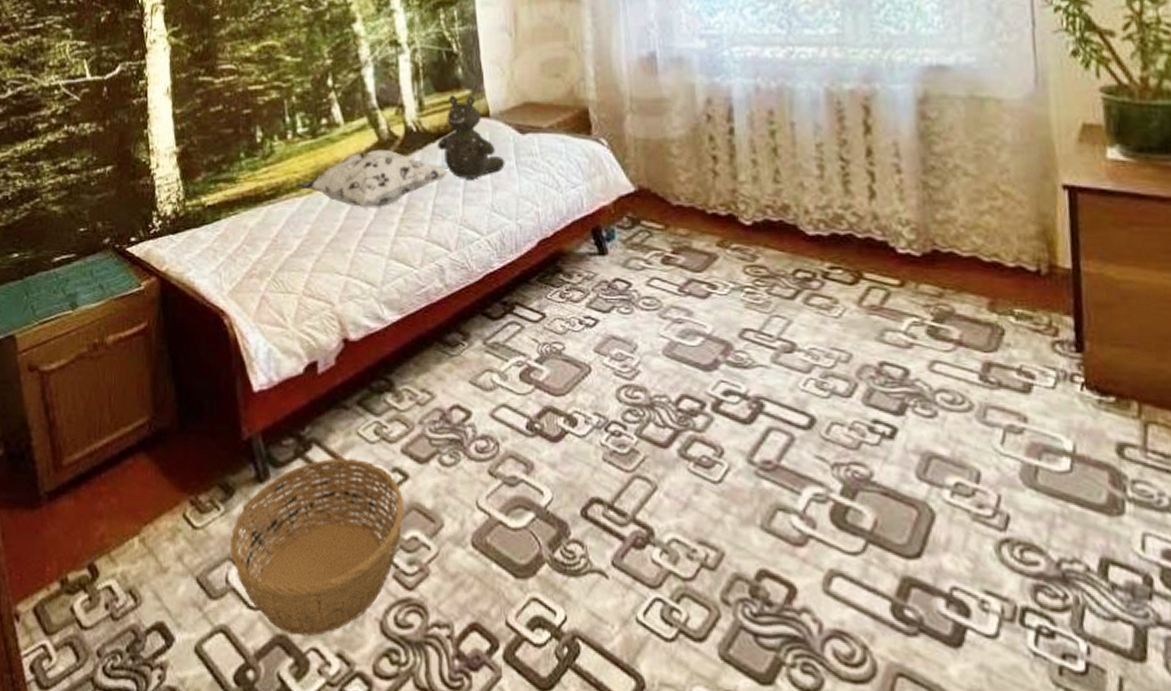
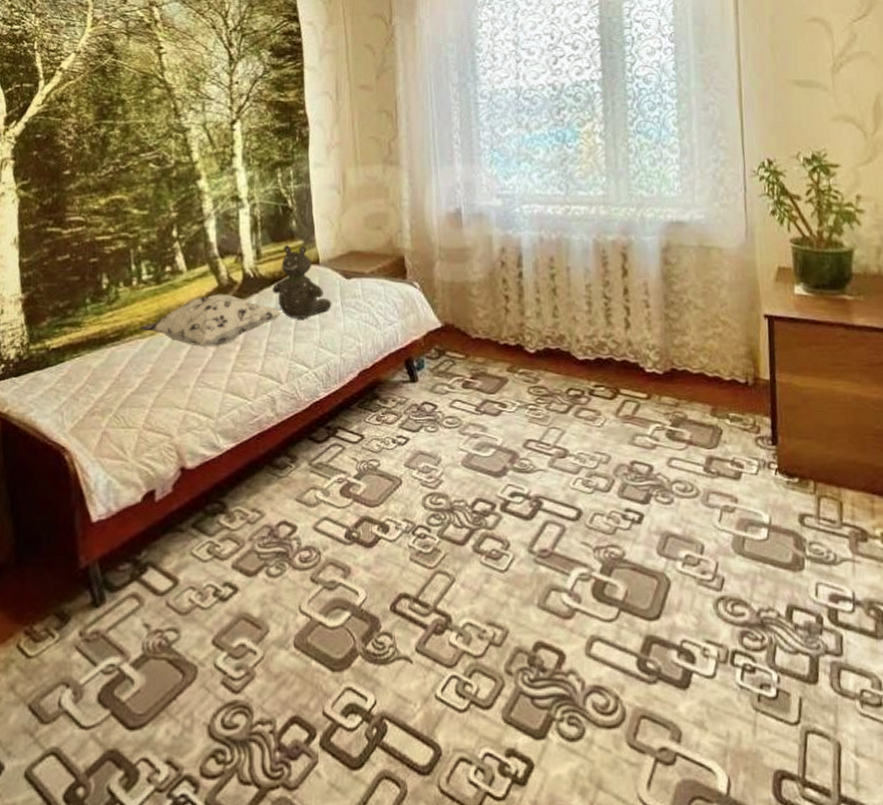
basket: present [229,458,405,636] -> none [63,578,234,748]

